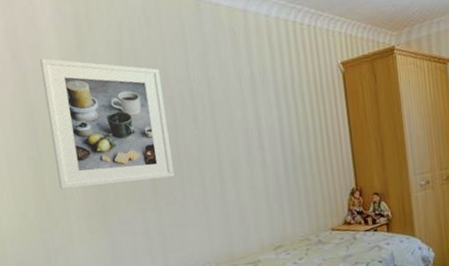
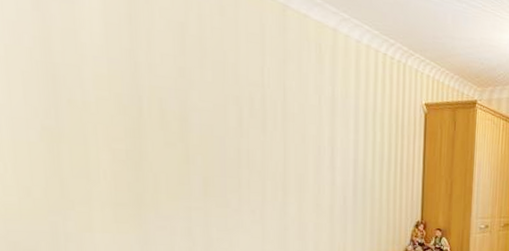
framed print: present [40,58,175,190] -> none [74,18,231,180]

